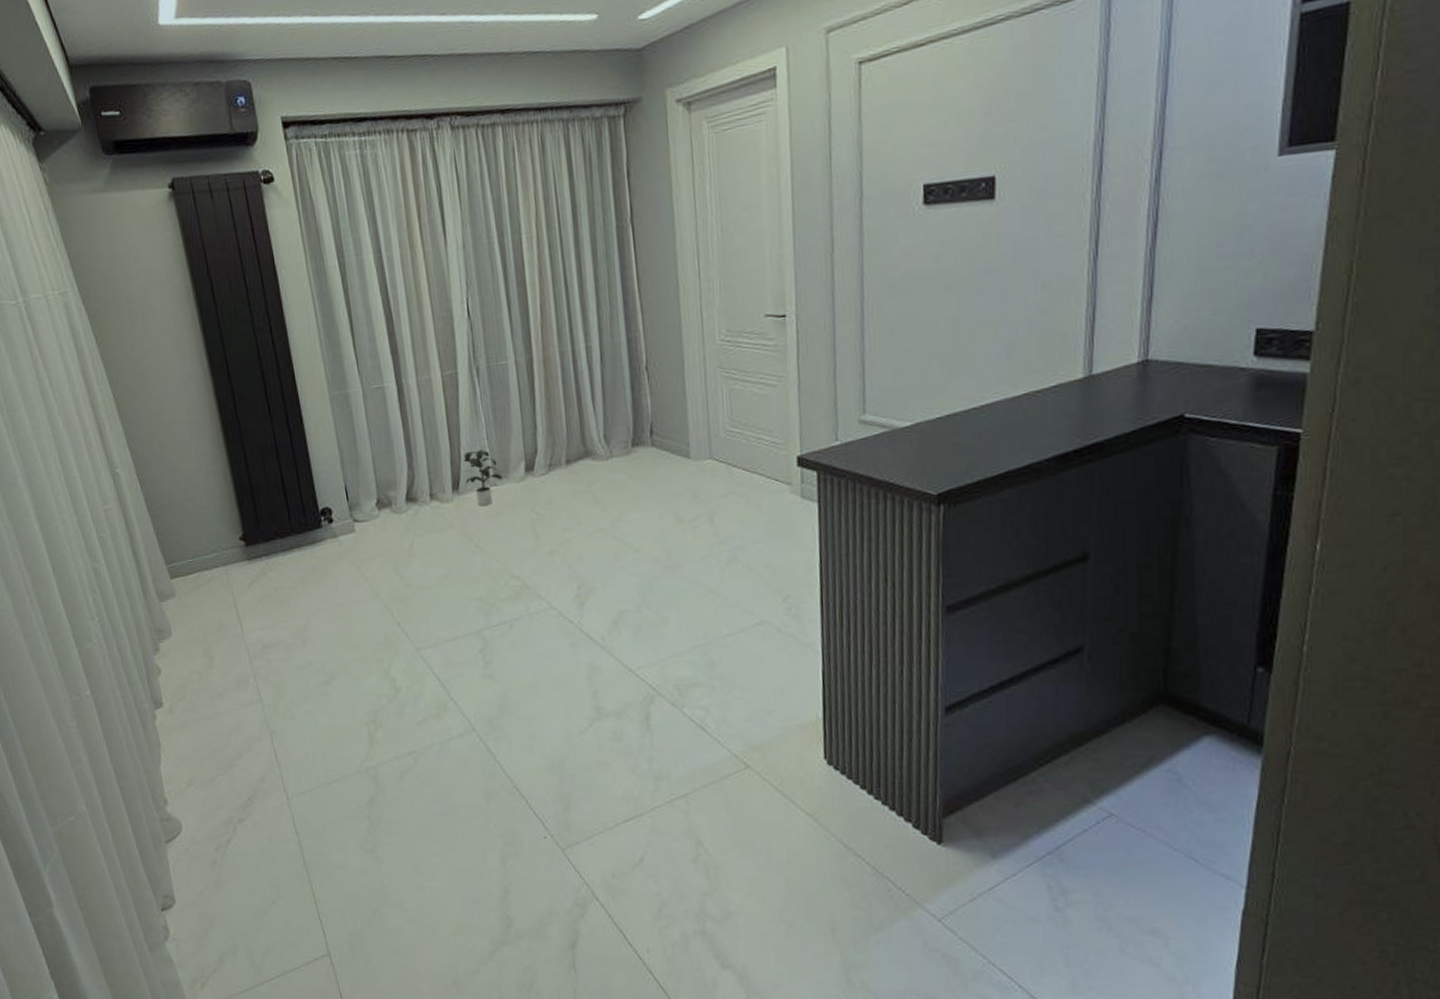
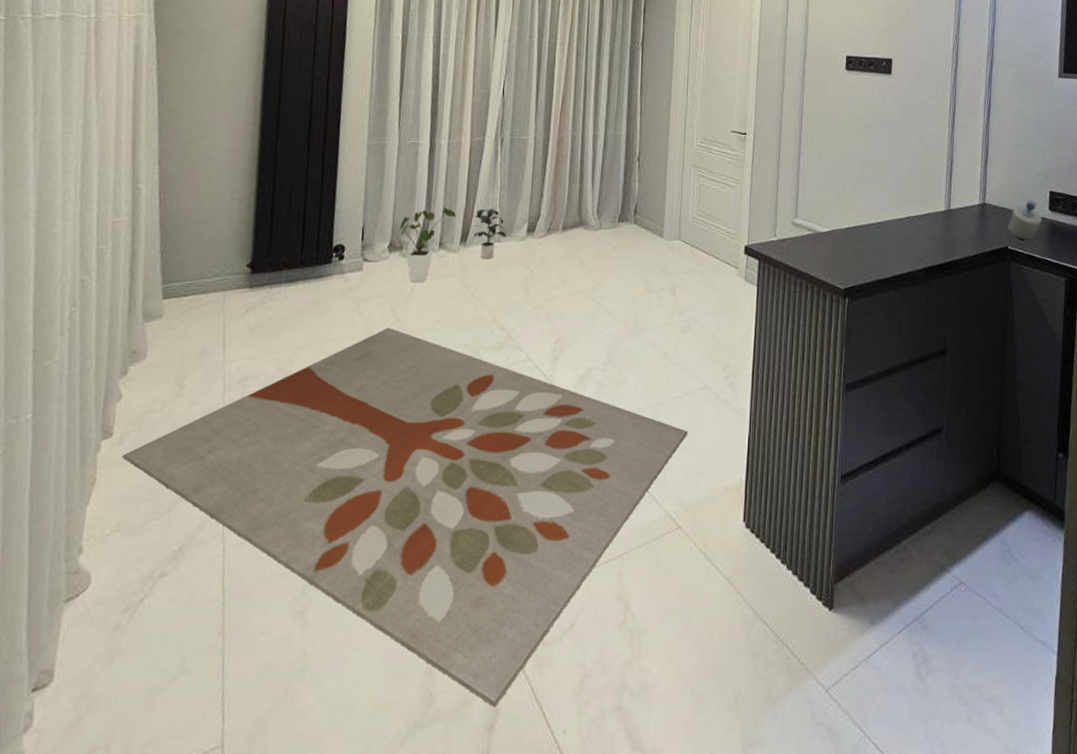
area rug: none [177,587,748,929] -> present [122,328,689,707]
house plant: none [383,454,443,538] -> present [399,207,457,282]
soap dispenser: none [1184,345,1242,403] -> present [1008,200,1042,241]

